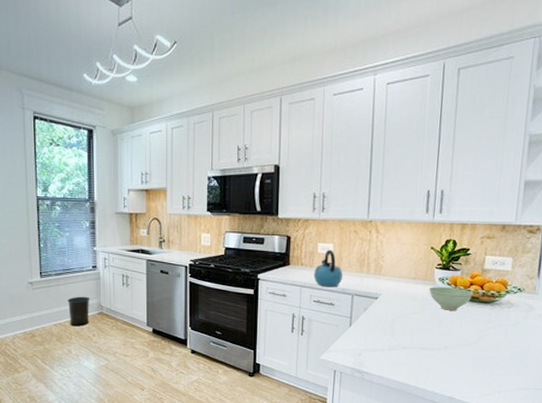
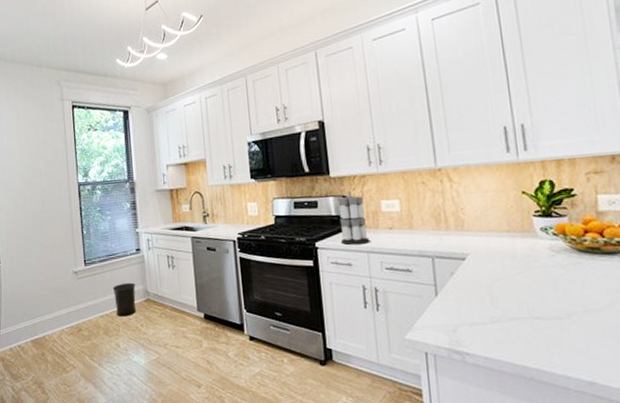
spice rack: none [279,231,304,280] -> present [337,190,370,245]
kettle: present [314,250,343,287] -> none [381,206,418,251]
bowl: present [429,287,474,310] -> none [530,238,592,267]

